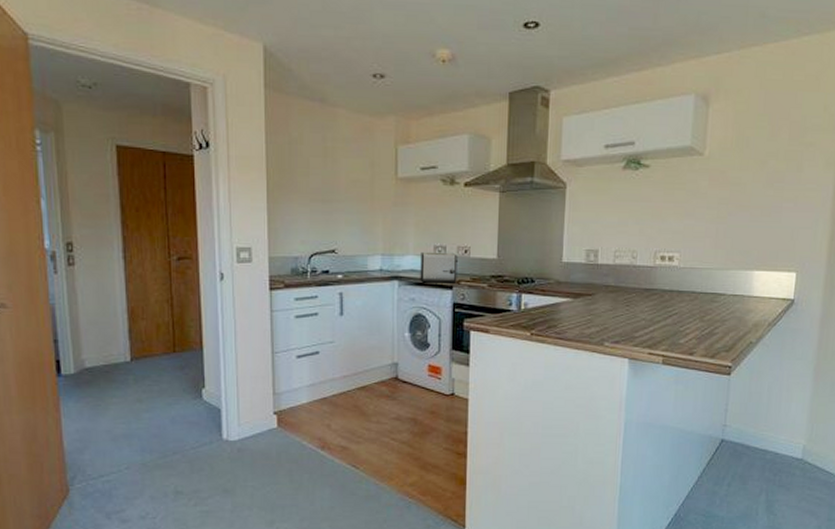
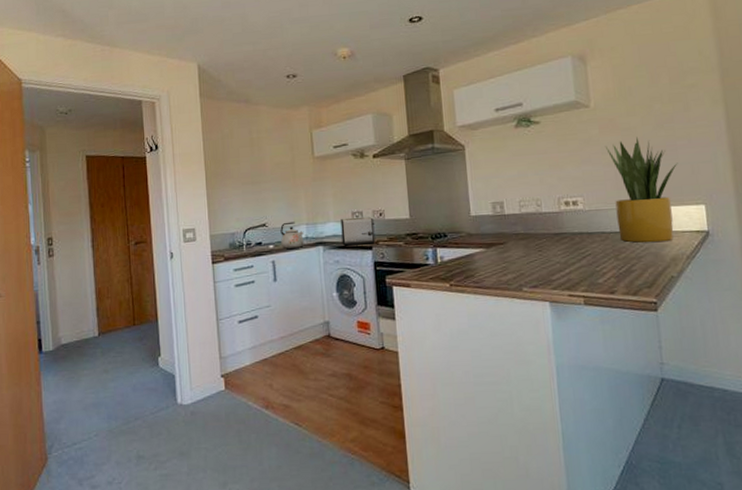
kettle: none [351,250,377,282] -> present [280,221,304,250]
planter: none [708,194,780,307] -> present [604,137,678,243]

